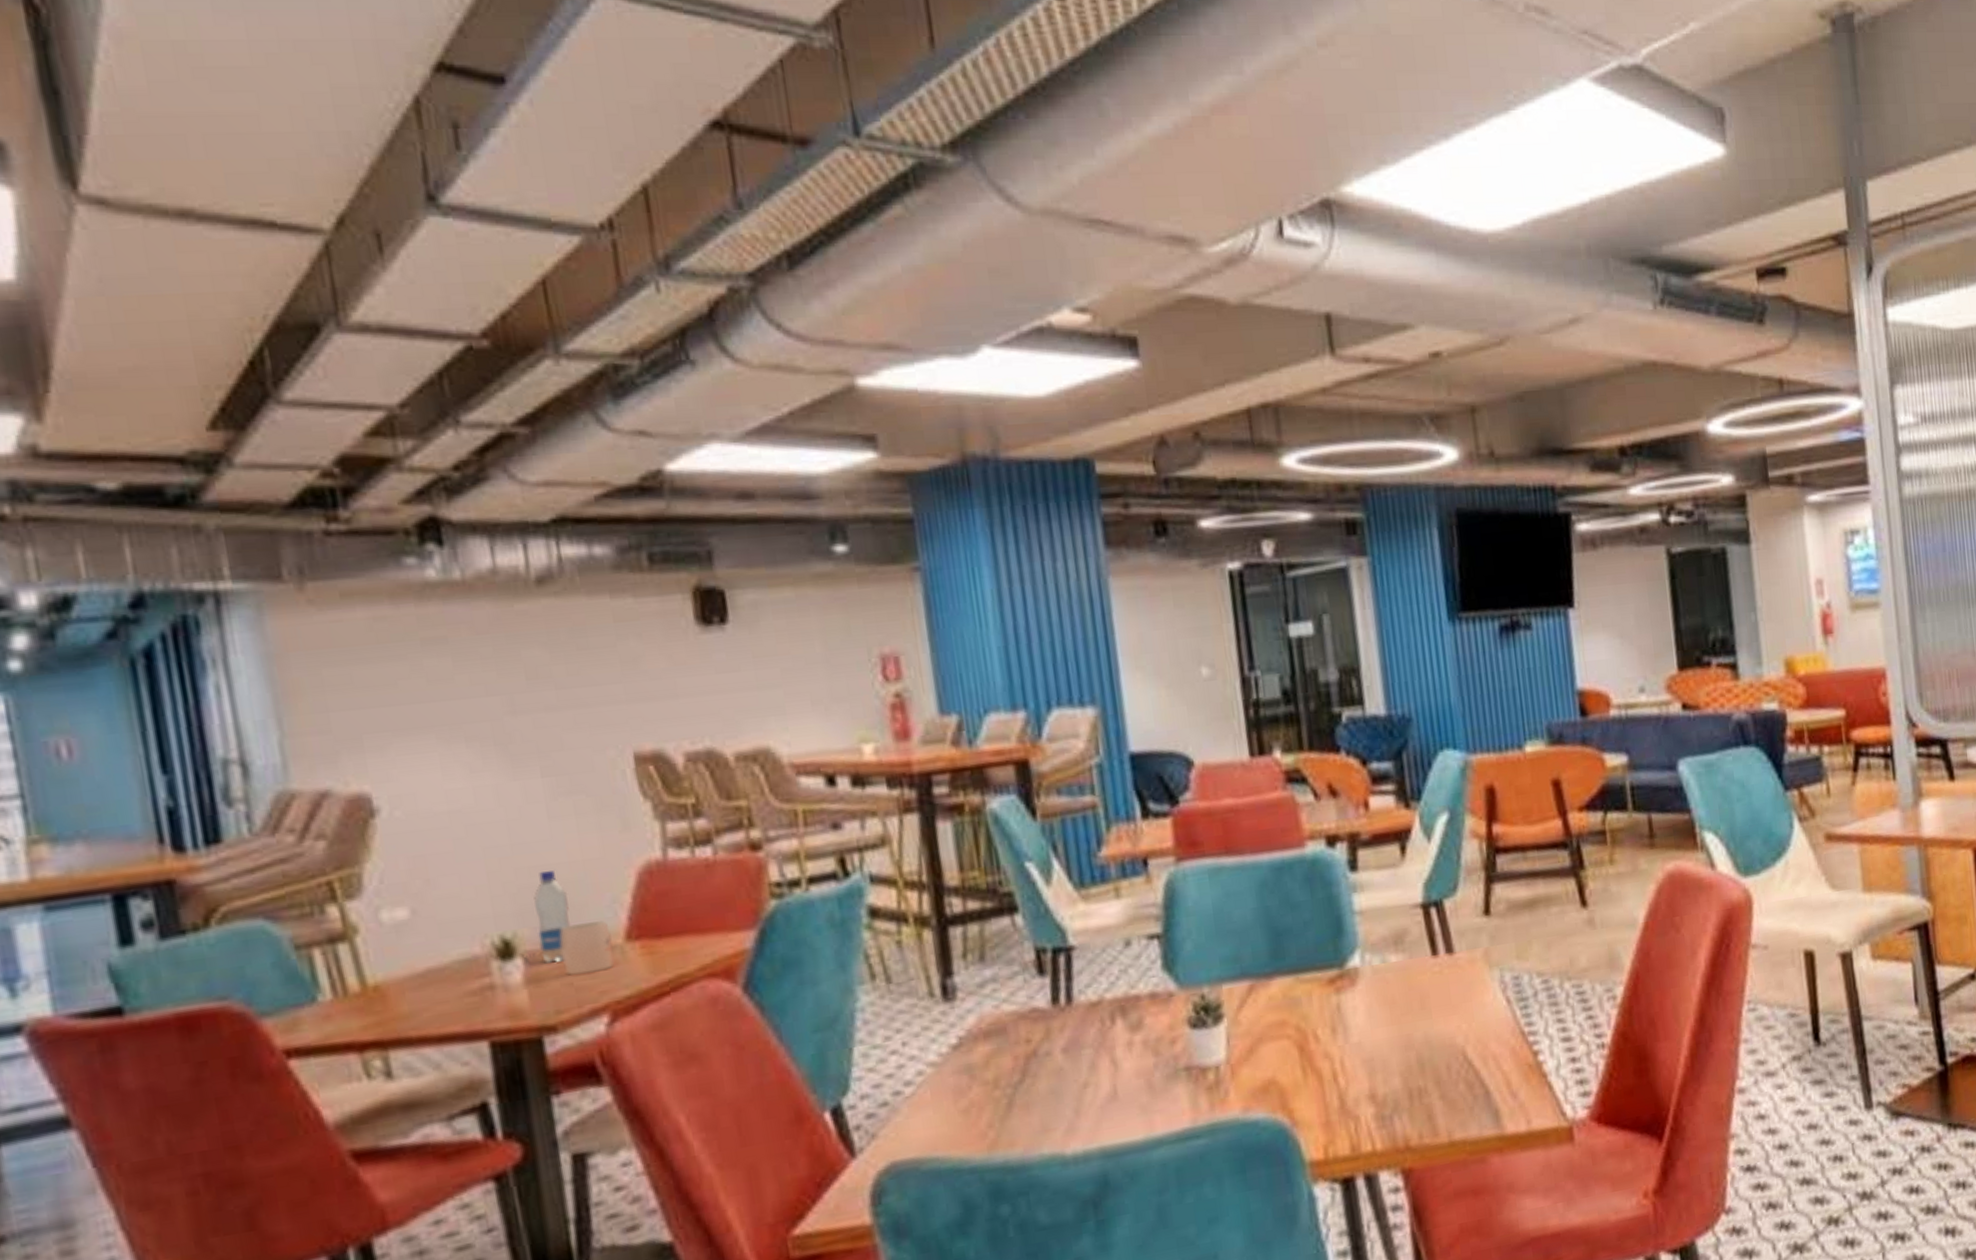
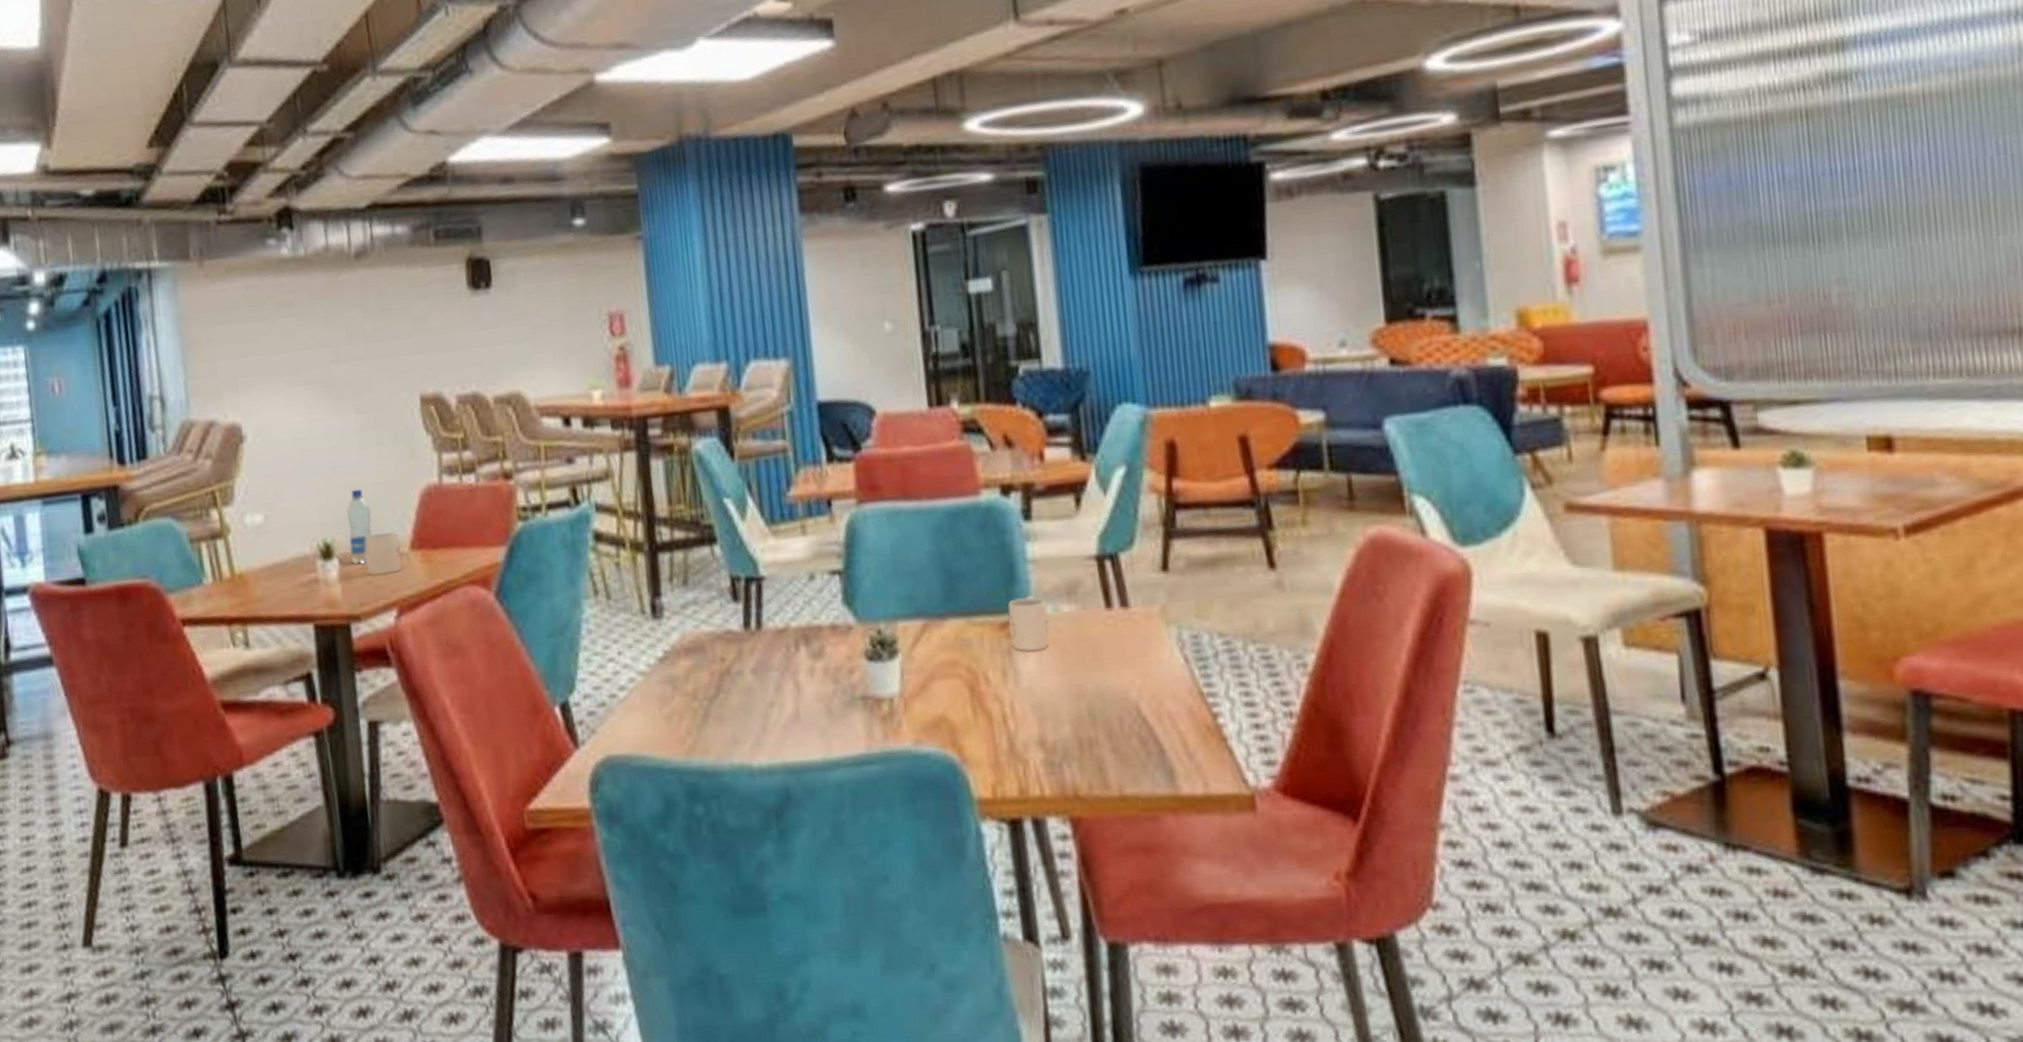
mug: none [1335,949,1379,1007] -> present [1007,597,1050,653]

